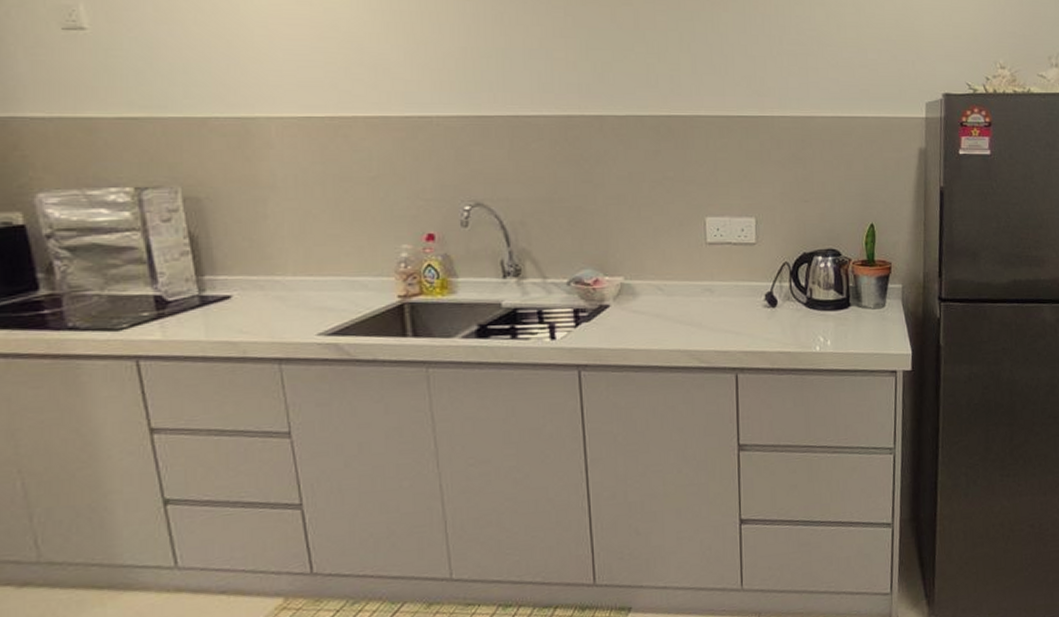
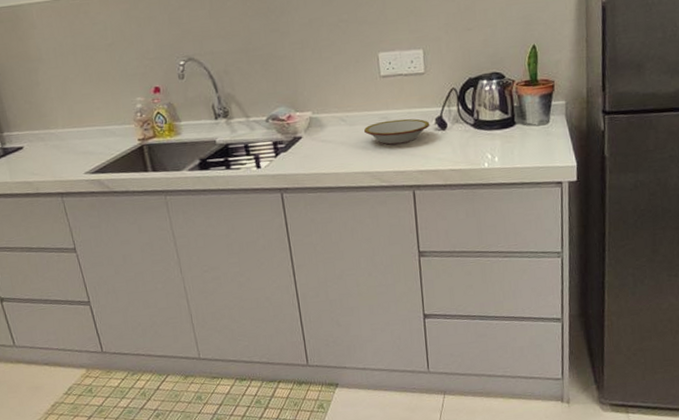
bowl: none [684,292,759,320] -> present [364,118,430,145]

